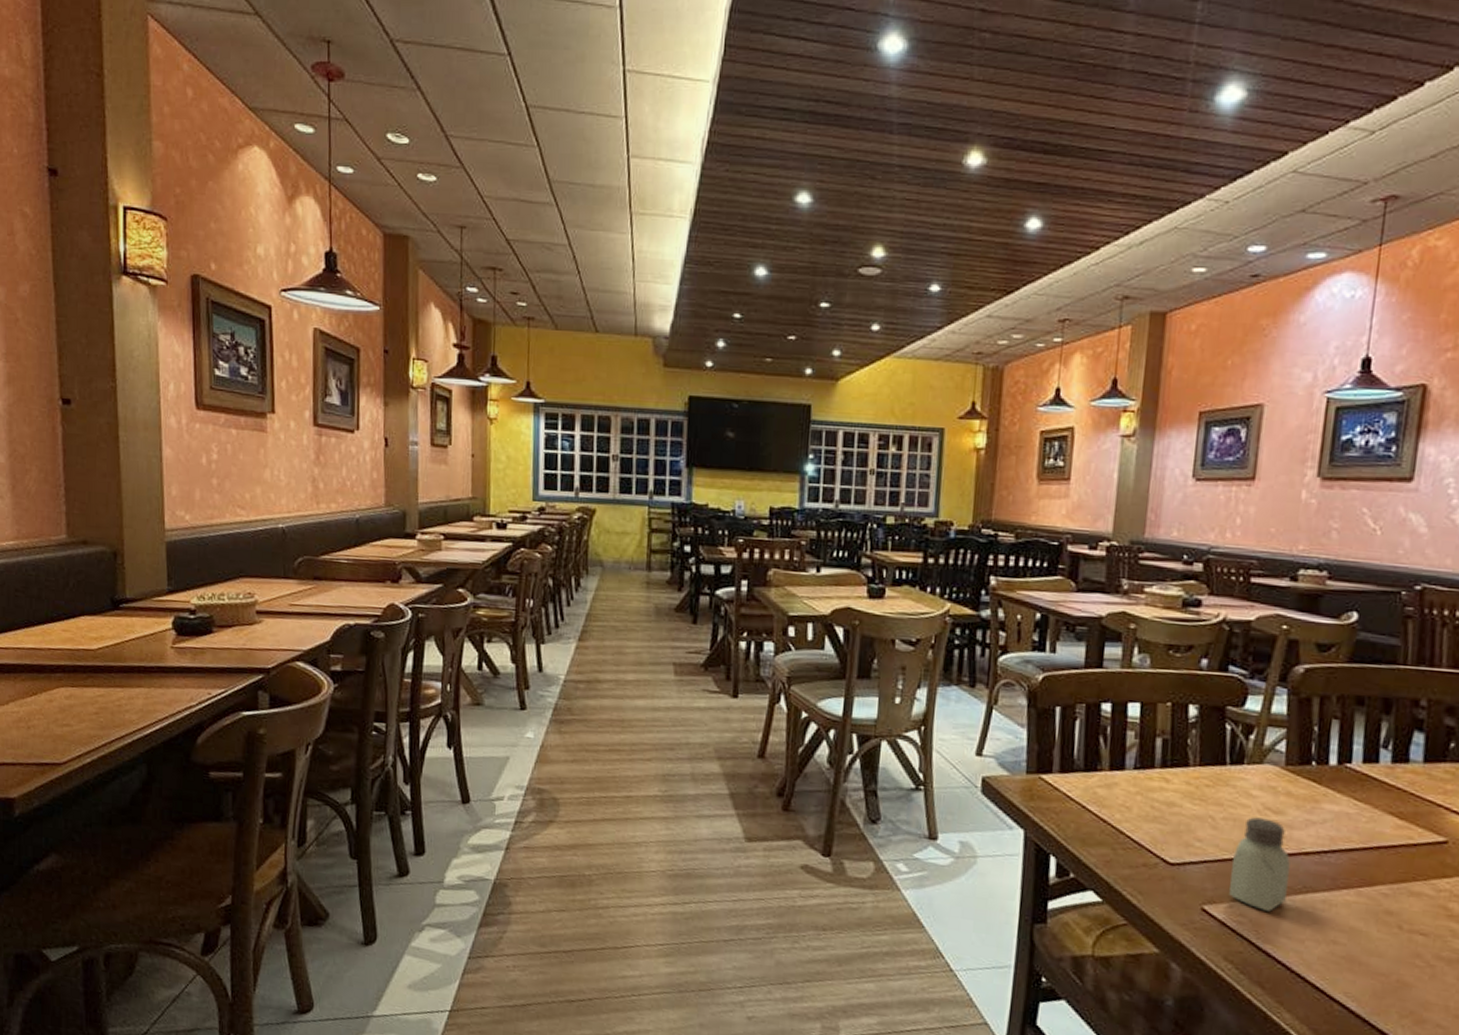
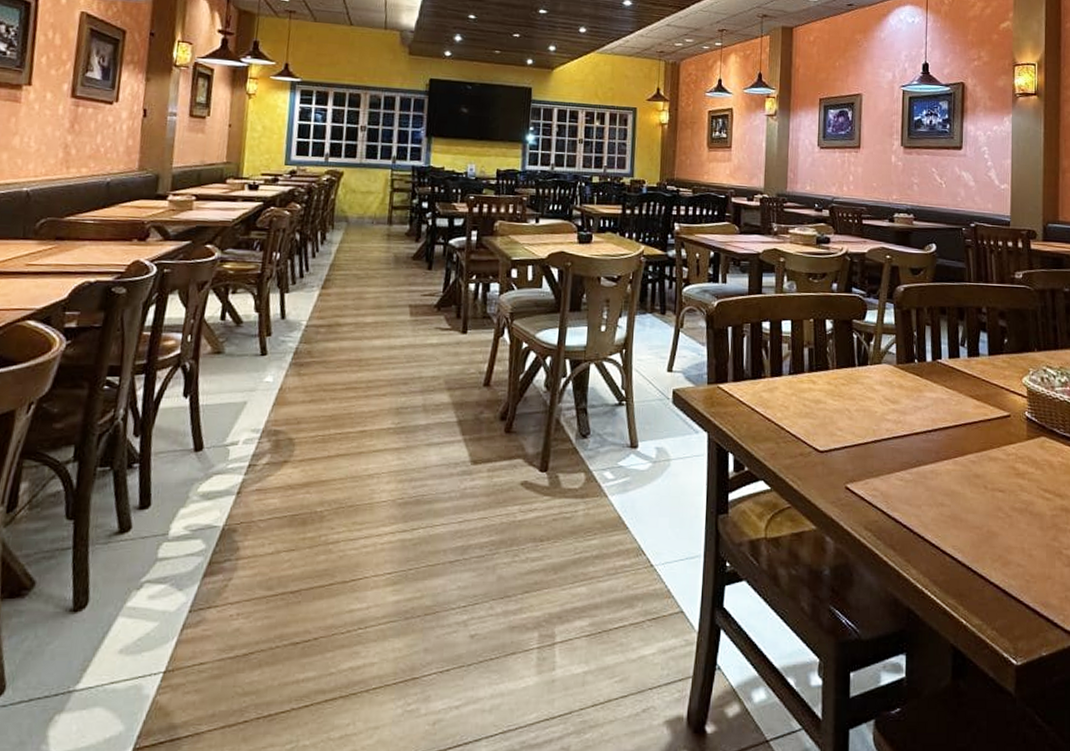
saltshaker: present [1229,817,1290,912] -> none [865,407,906,484]

